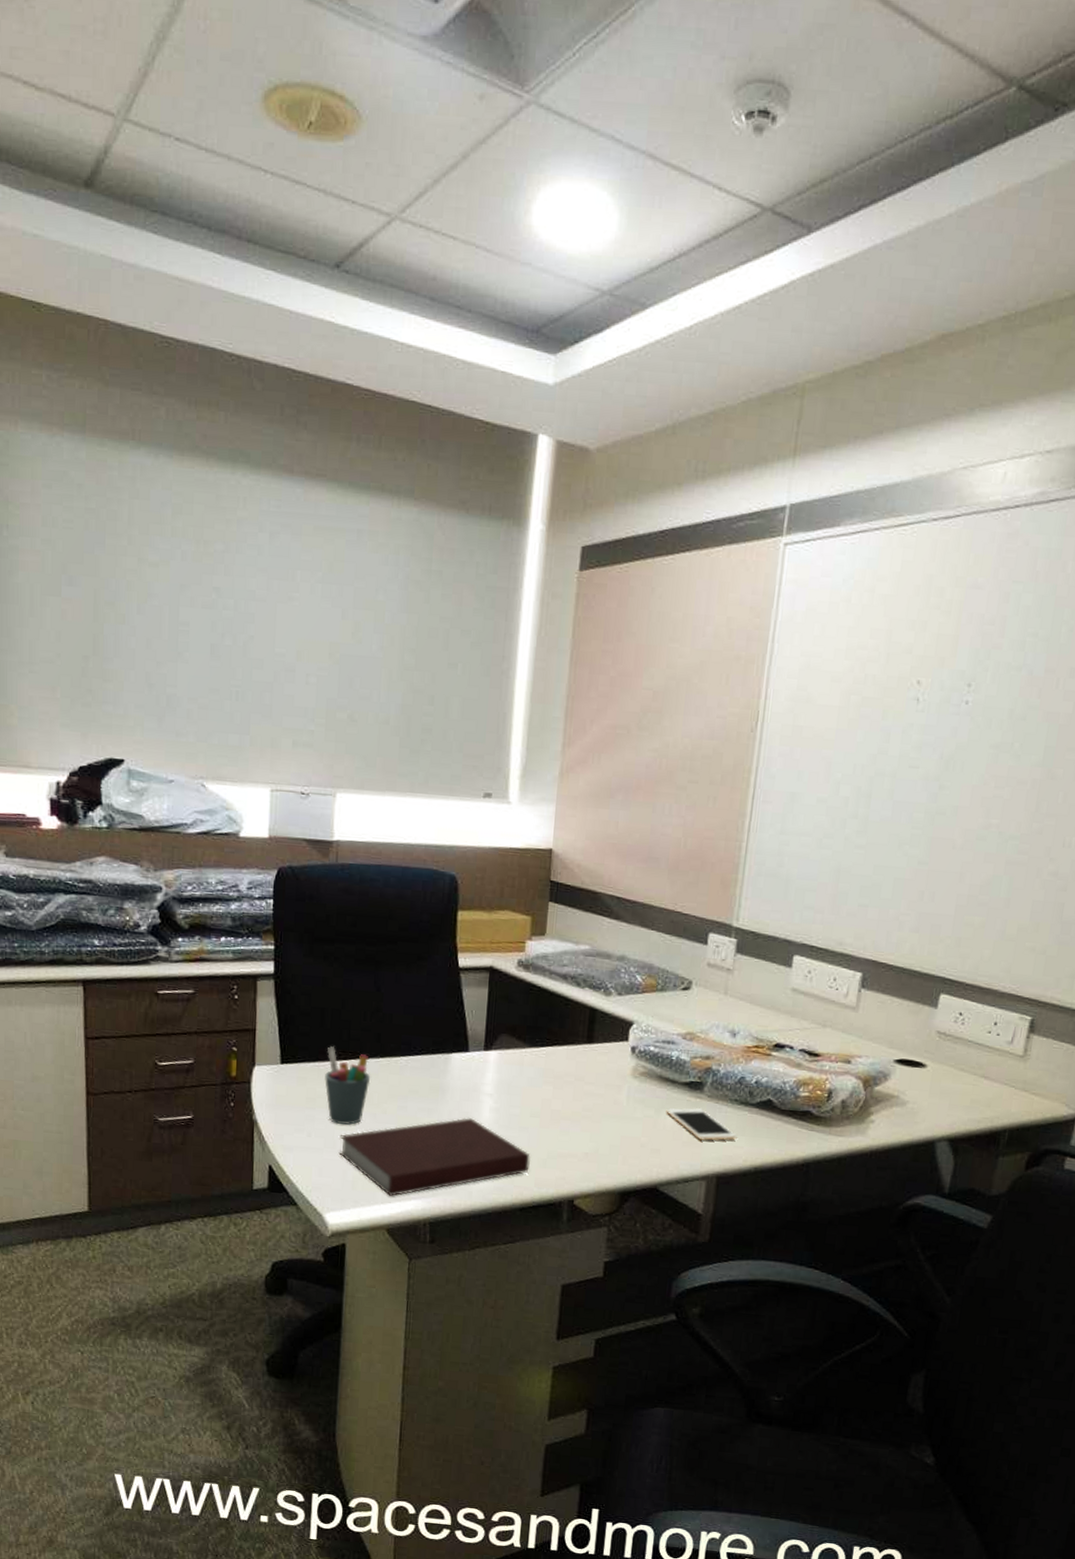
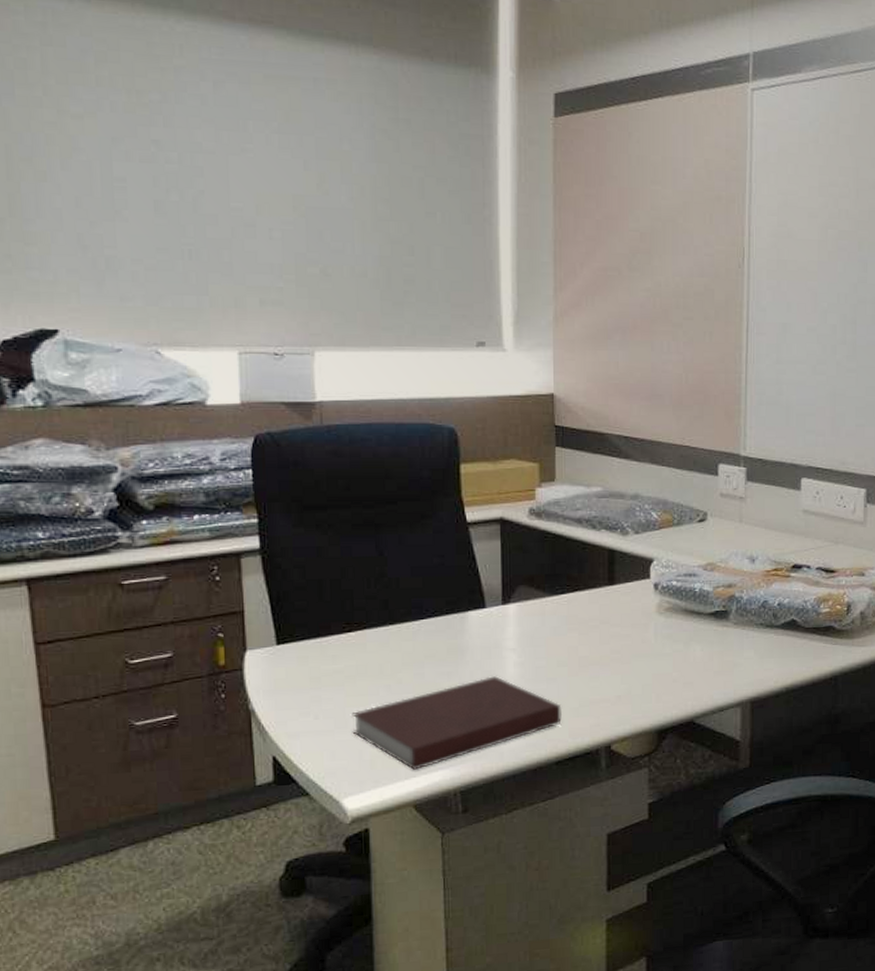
pen holder: present [325,1046,371,1125] -> none [329,619,381,702]
cell phone: present [666,1108,737,1141] -> none [695,637,766,668]

